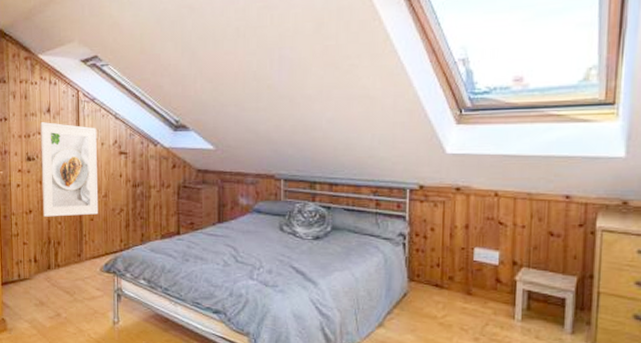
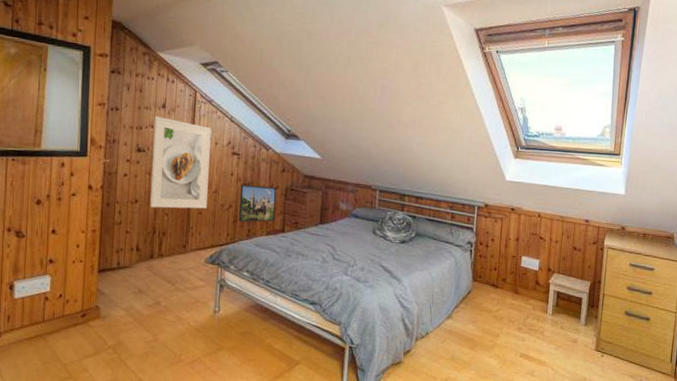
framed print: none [130,185,169,226] -> present [238,184,276,222]

